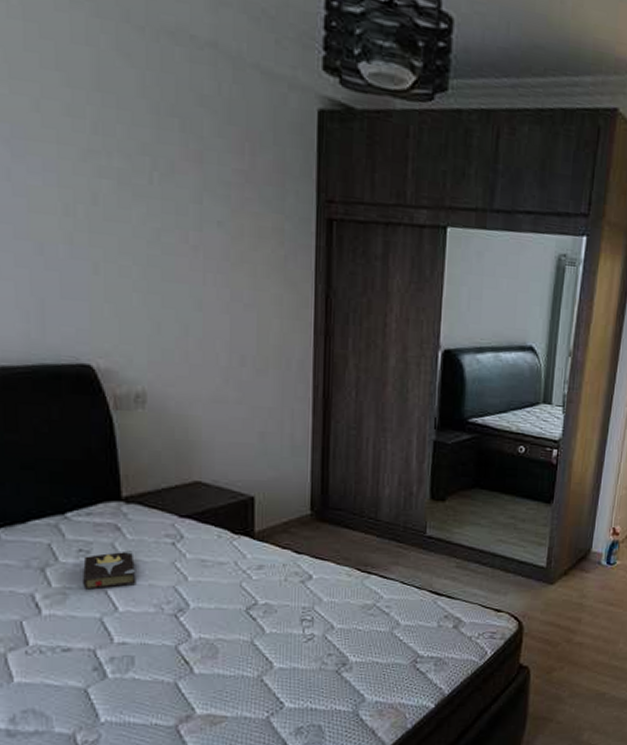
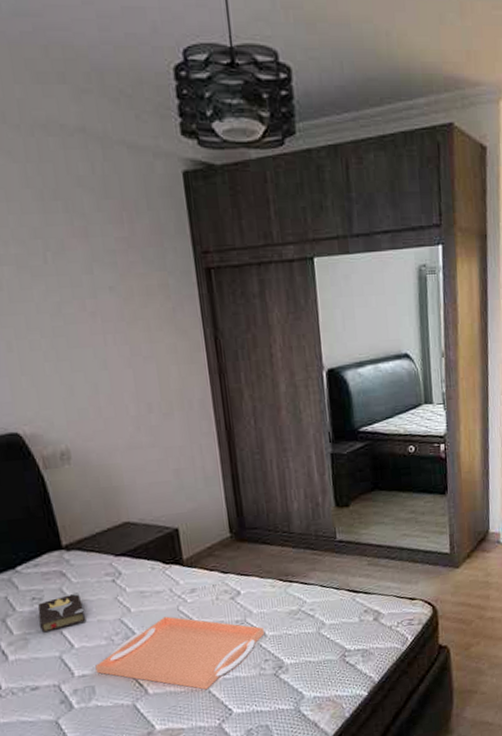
serving tray: none [139,591,332,677] -> present [95,616,264,690]

